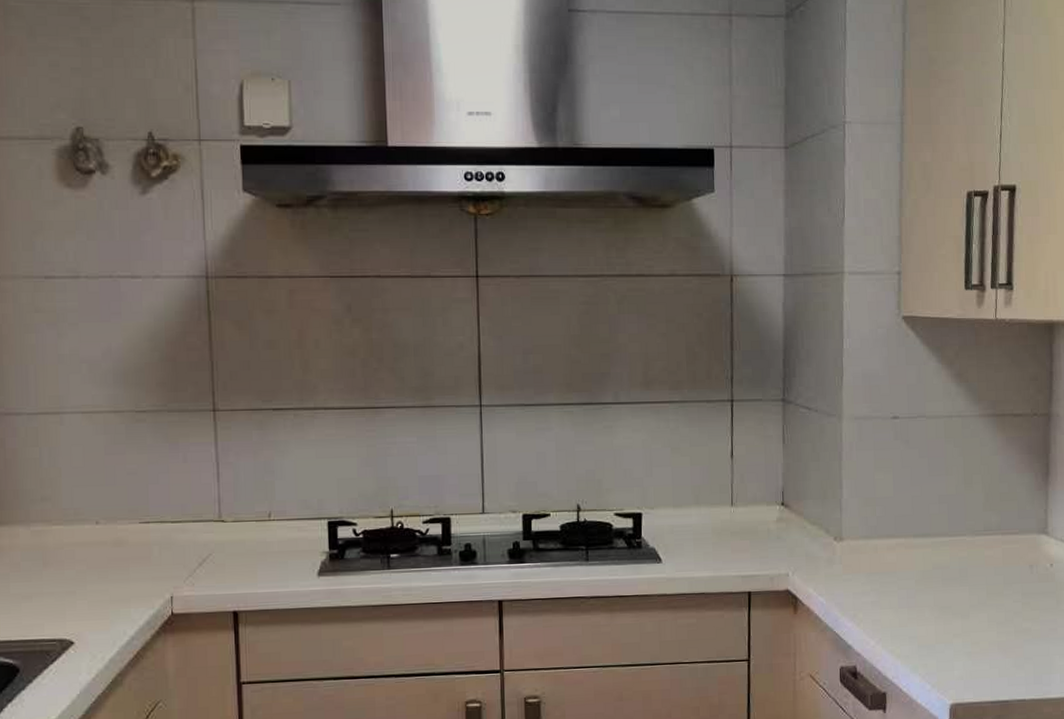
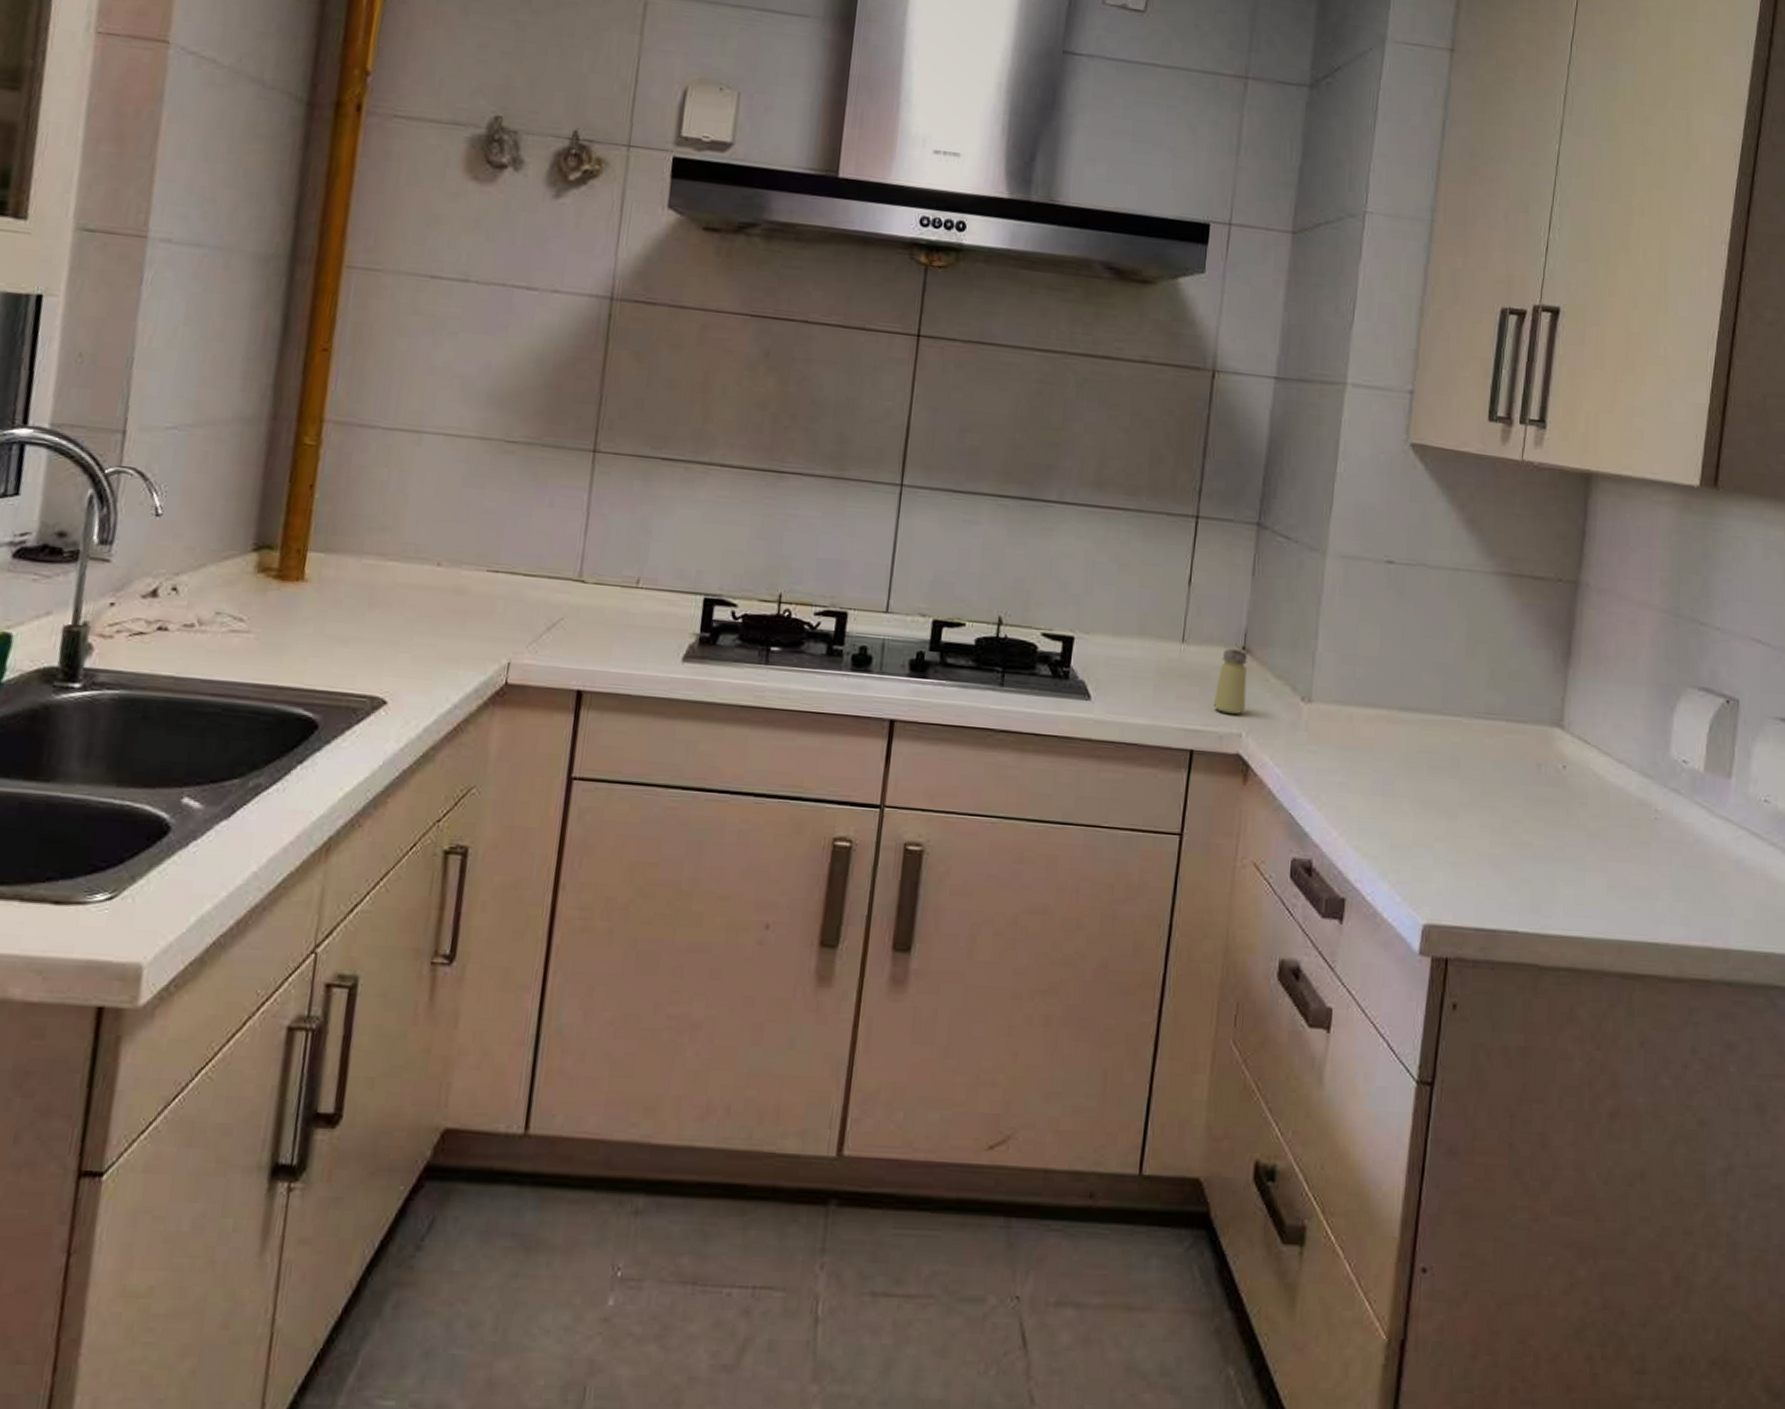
saltshaker: none [762,505,789,559] -> present [1213,648,1247,714]

